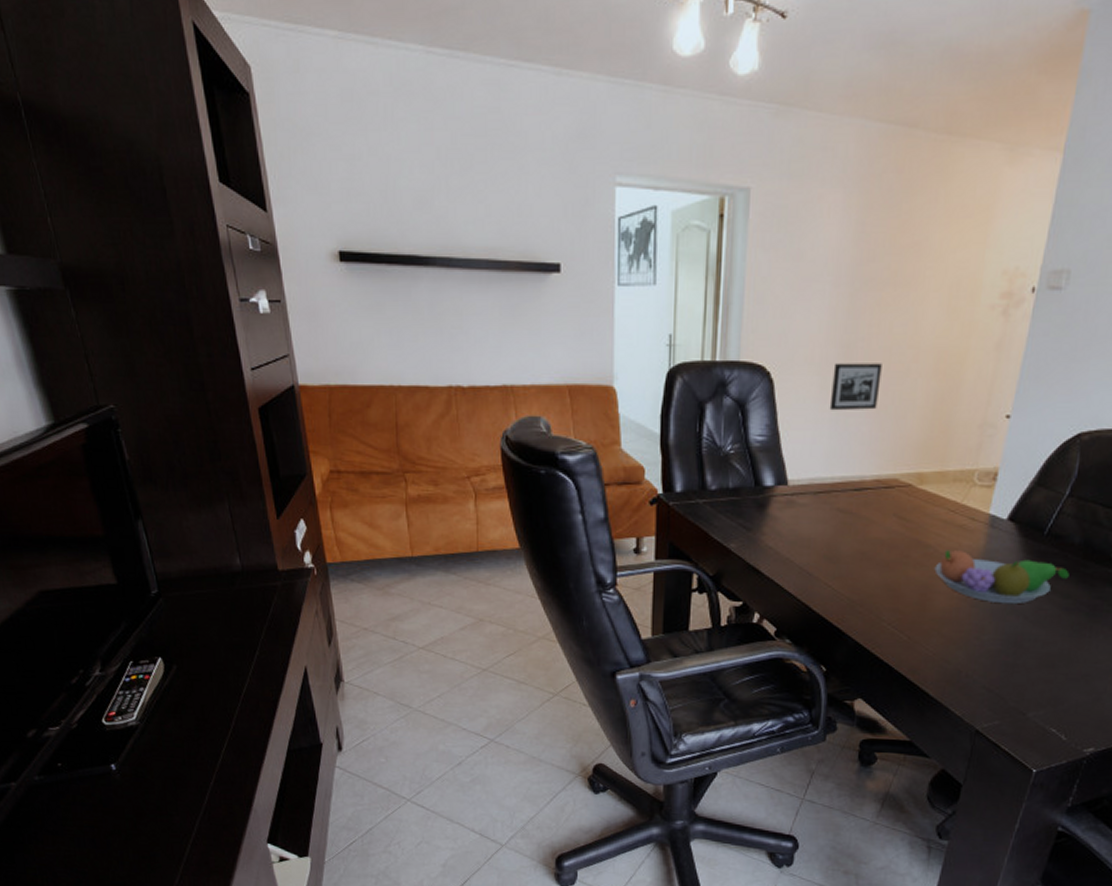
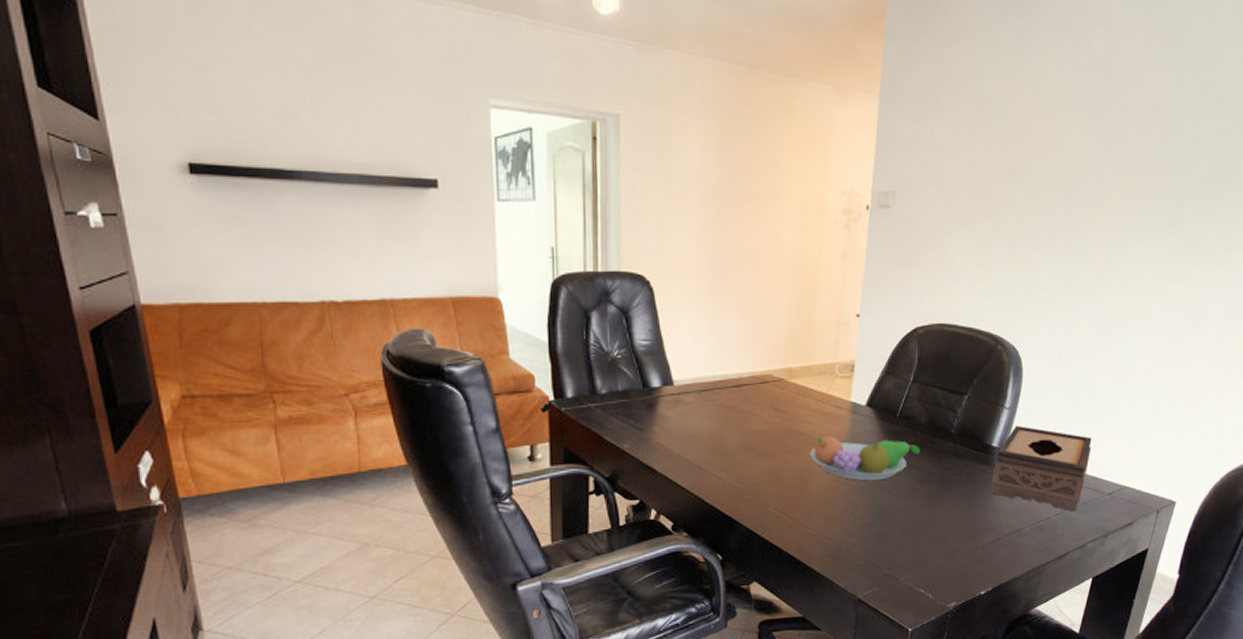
picture frame: present [829,363,882,411] -> none [705,271,749,315]

